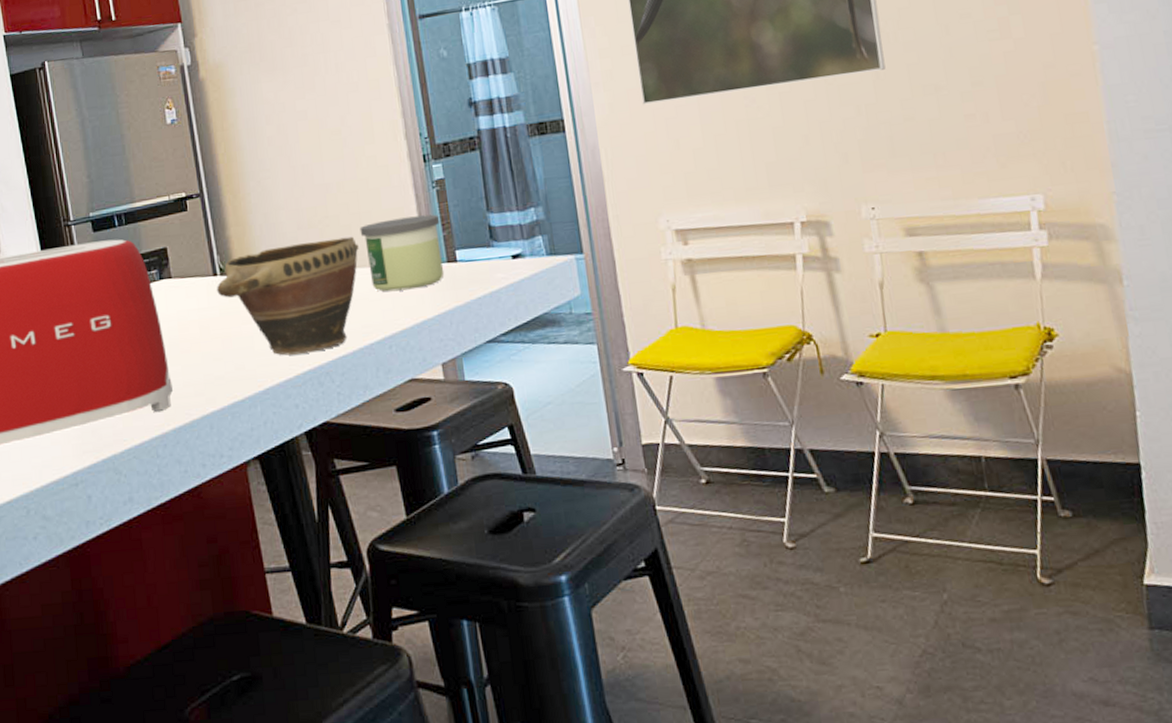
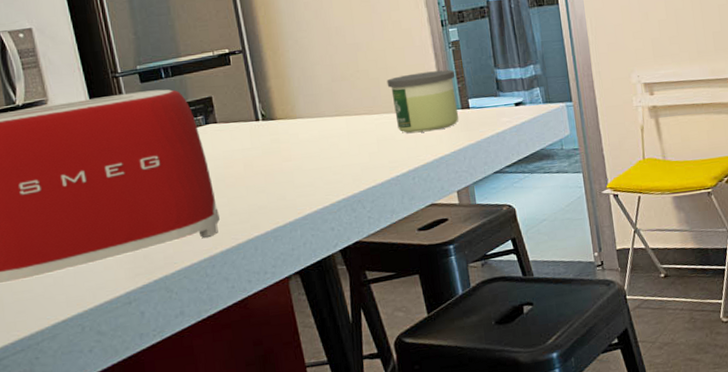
bowl: present [216,236,359,356] -> none [258,87,386,187]

